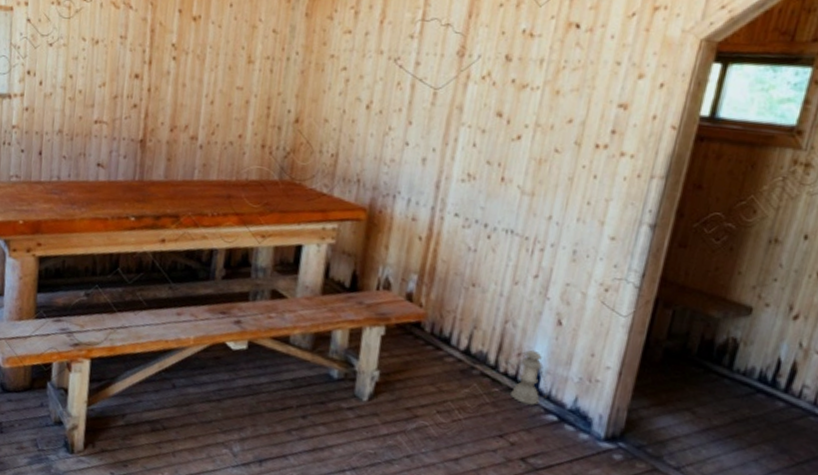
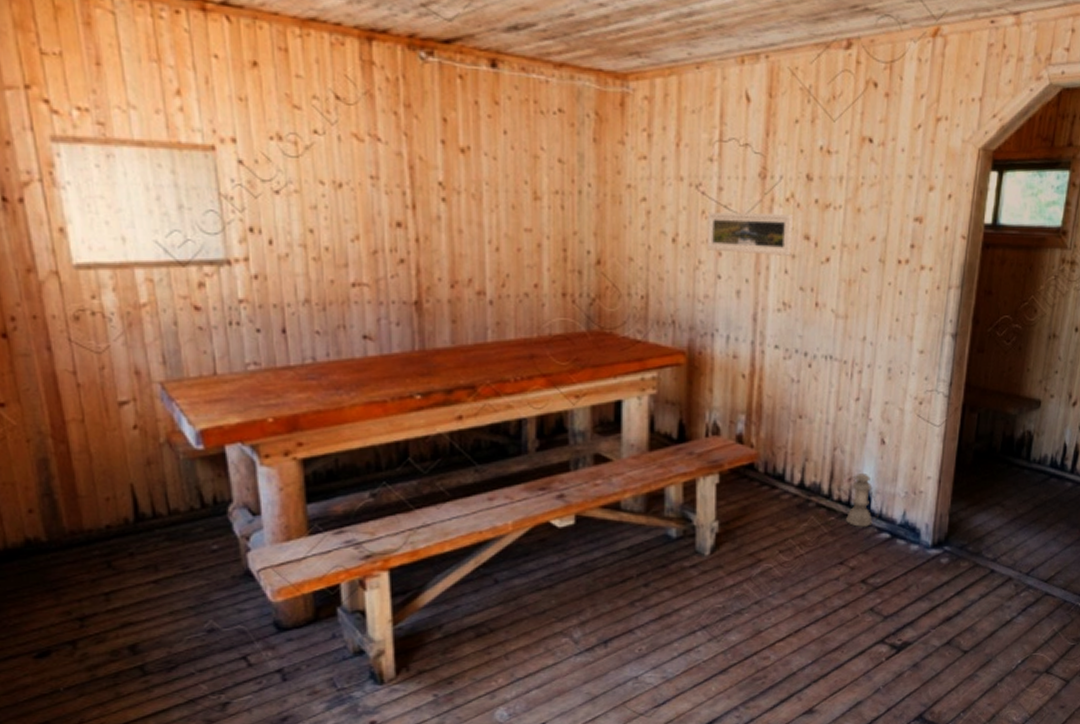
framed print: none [398,84,489,131] -> present [706,212,794,256]

